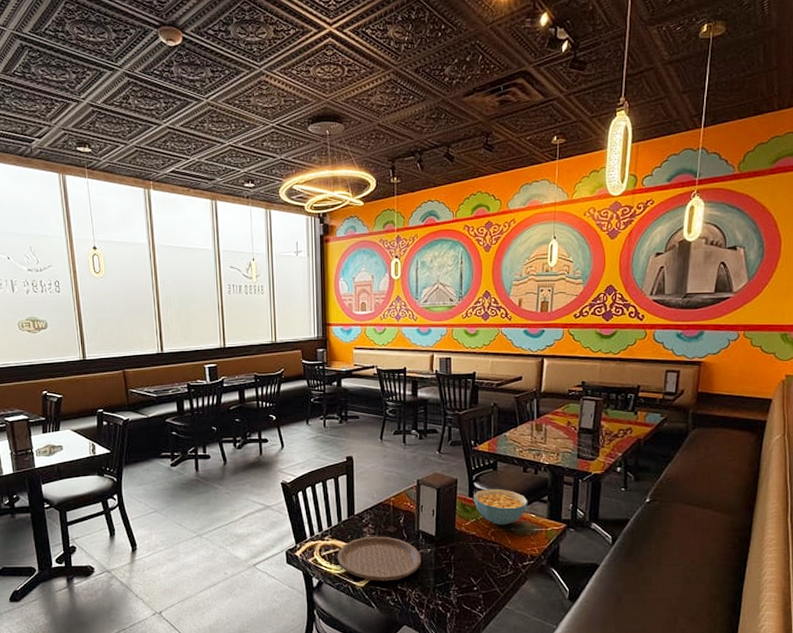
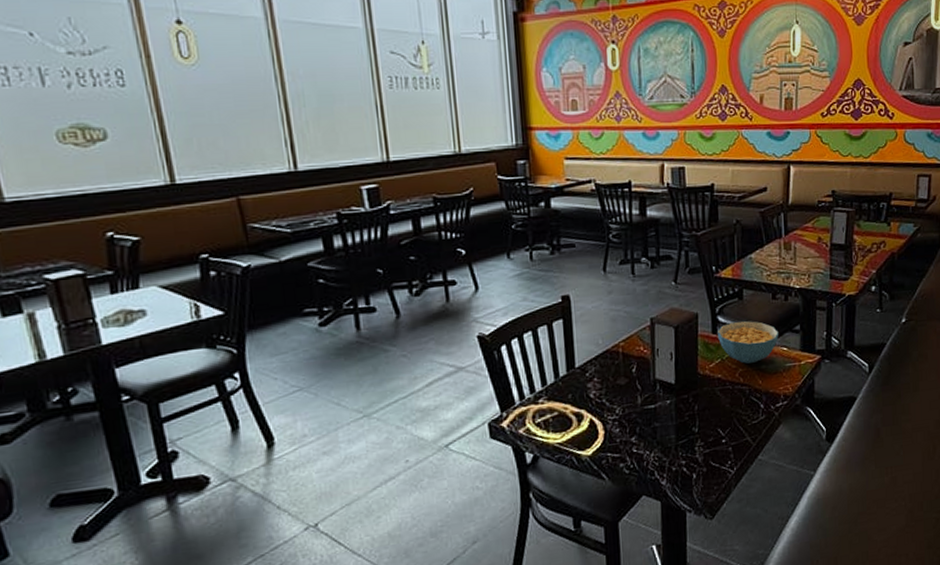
plate: present [337,536,421,582] -> none [555,390,660,447]

